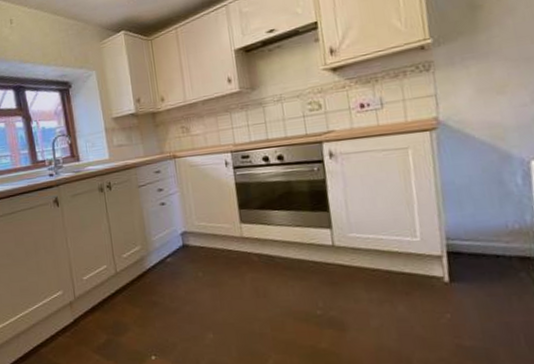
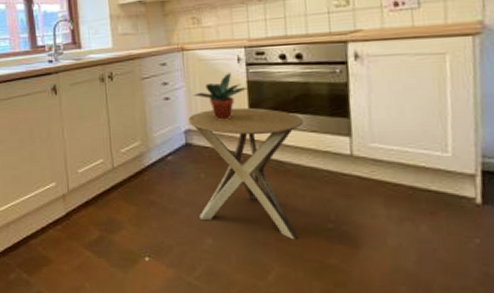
side table: none [184,207,291,329] -> present [188,107,304,240]
potted plant: none [186,176,236,221] -> present [192,73,248,120]

